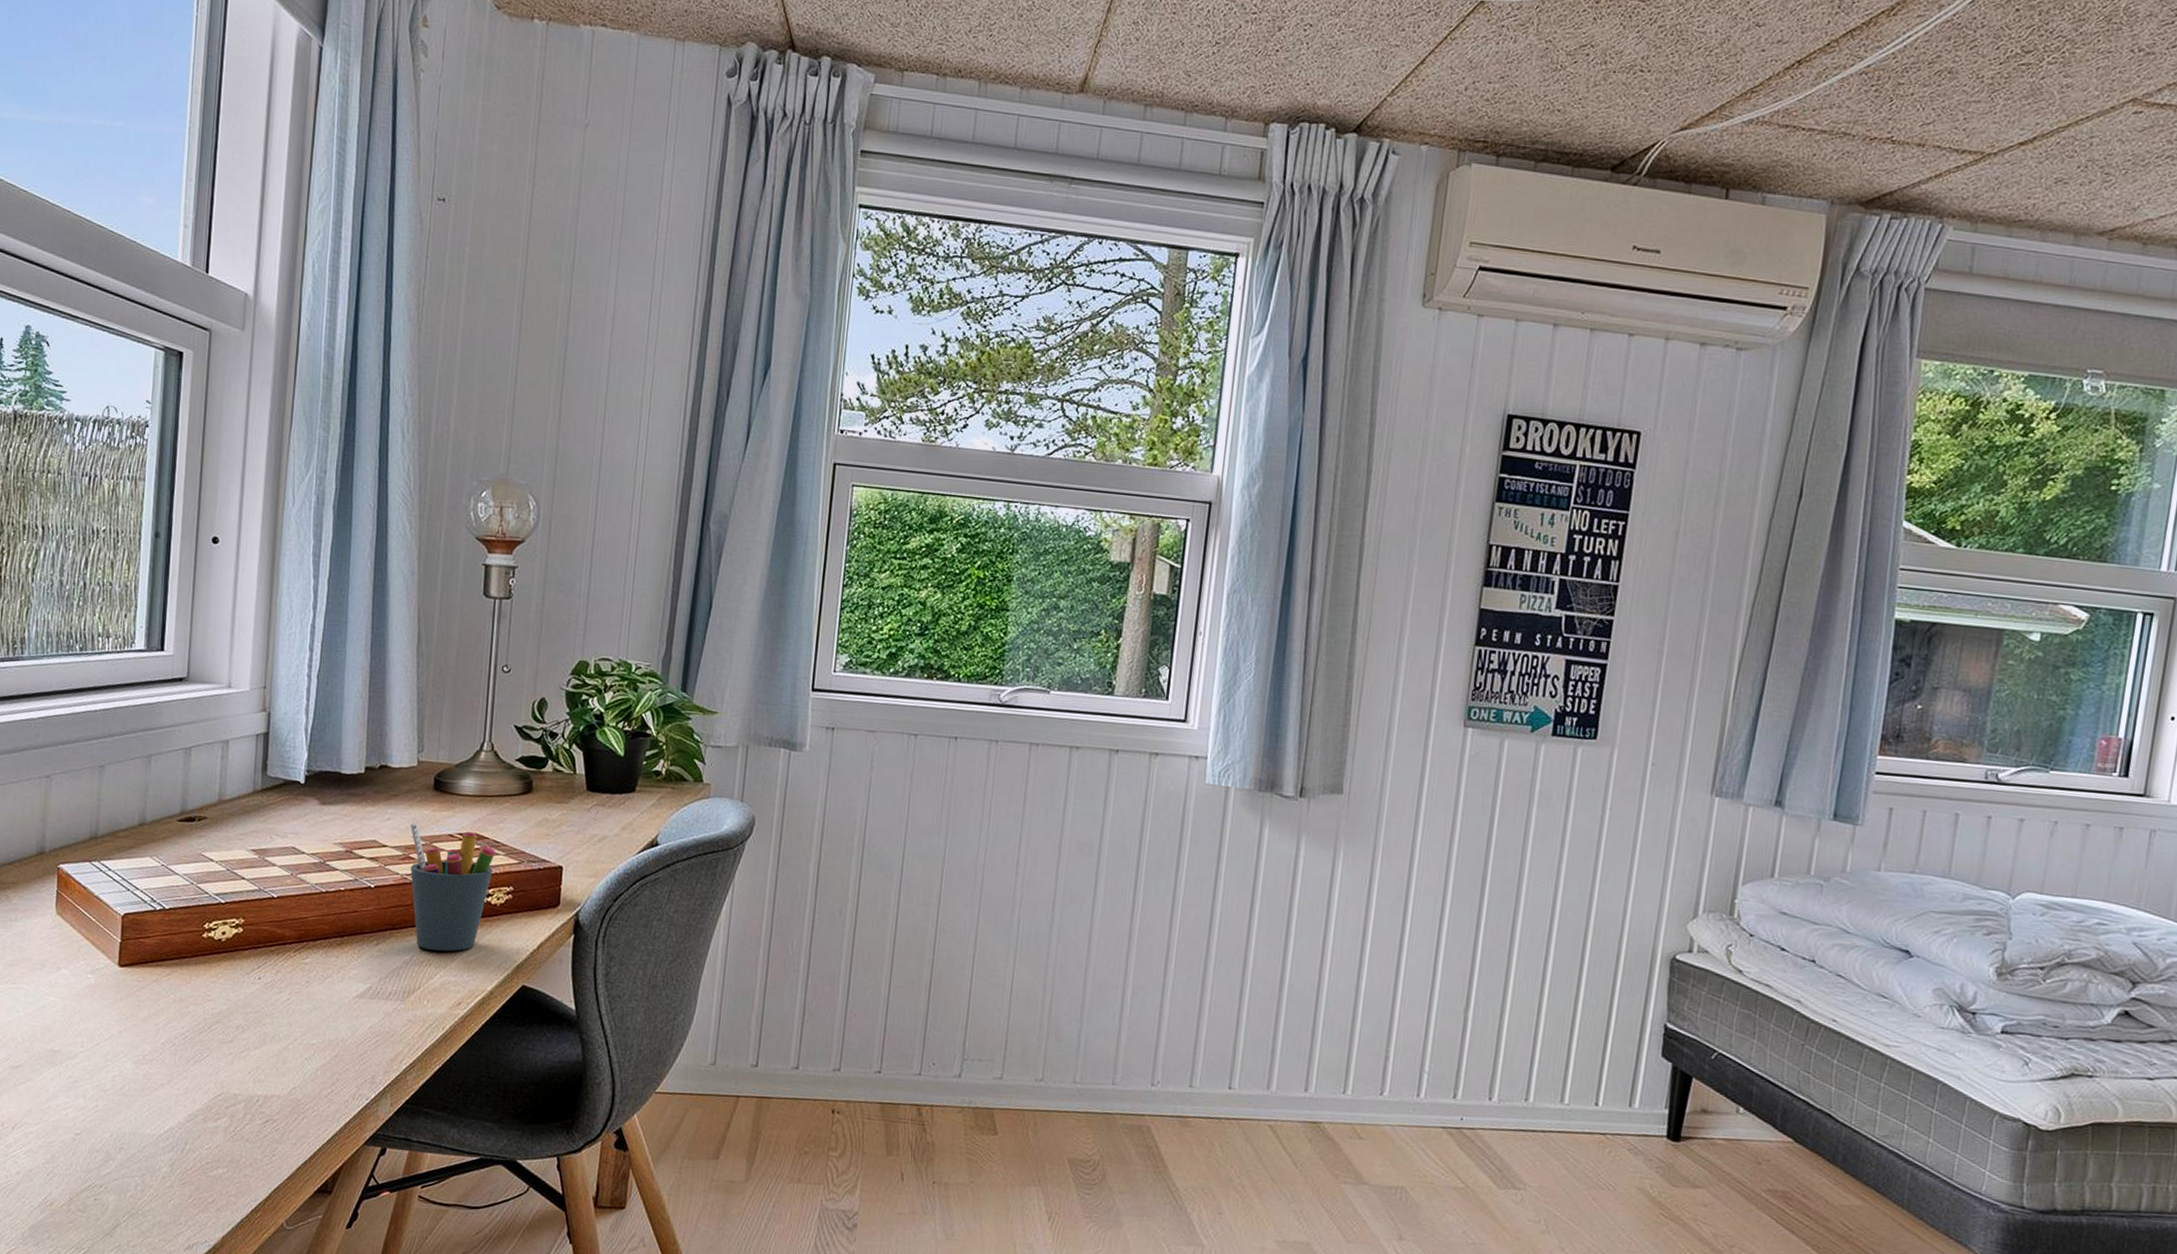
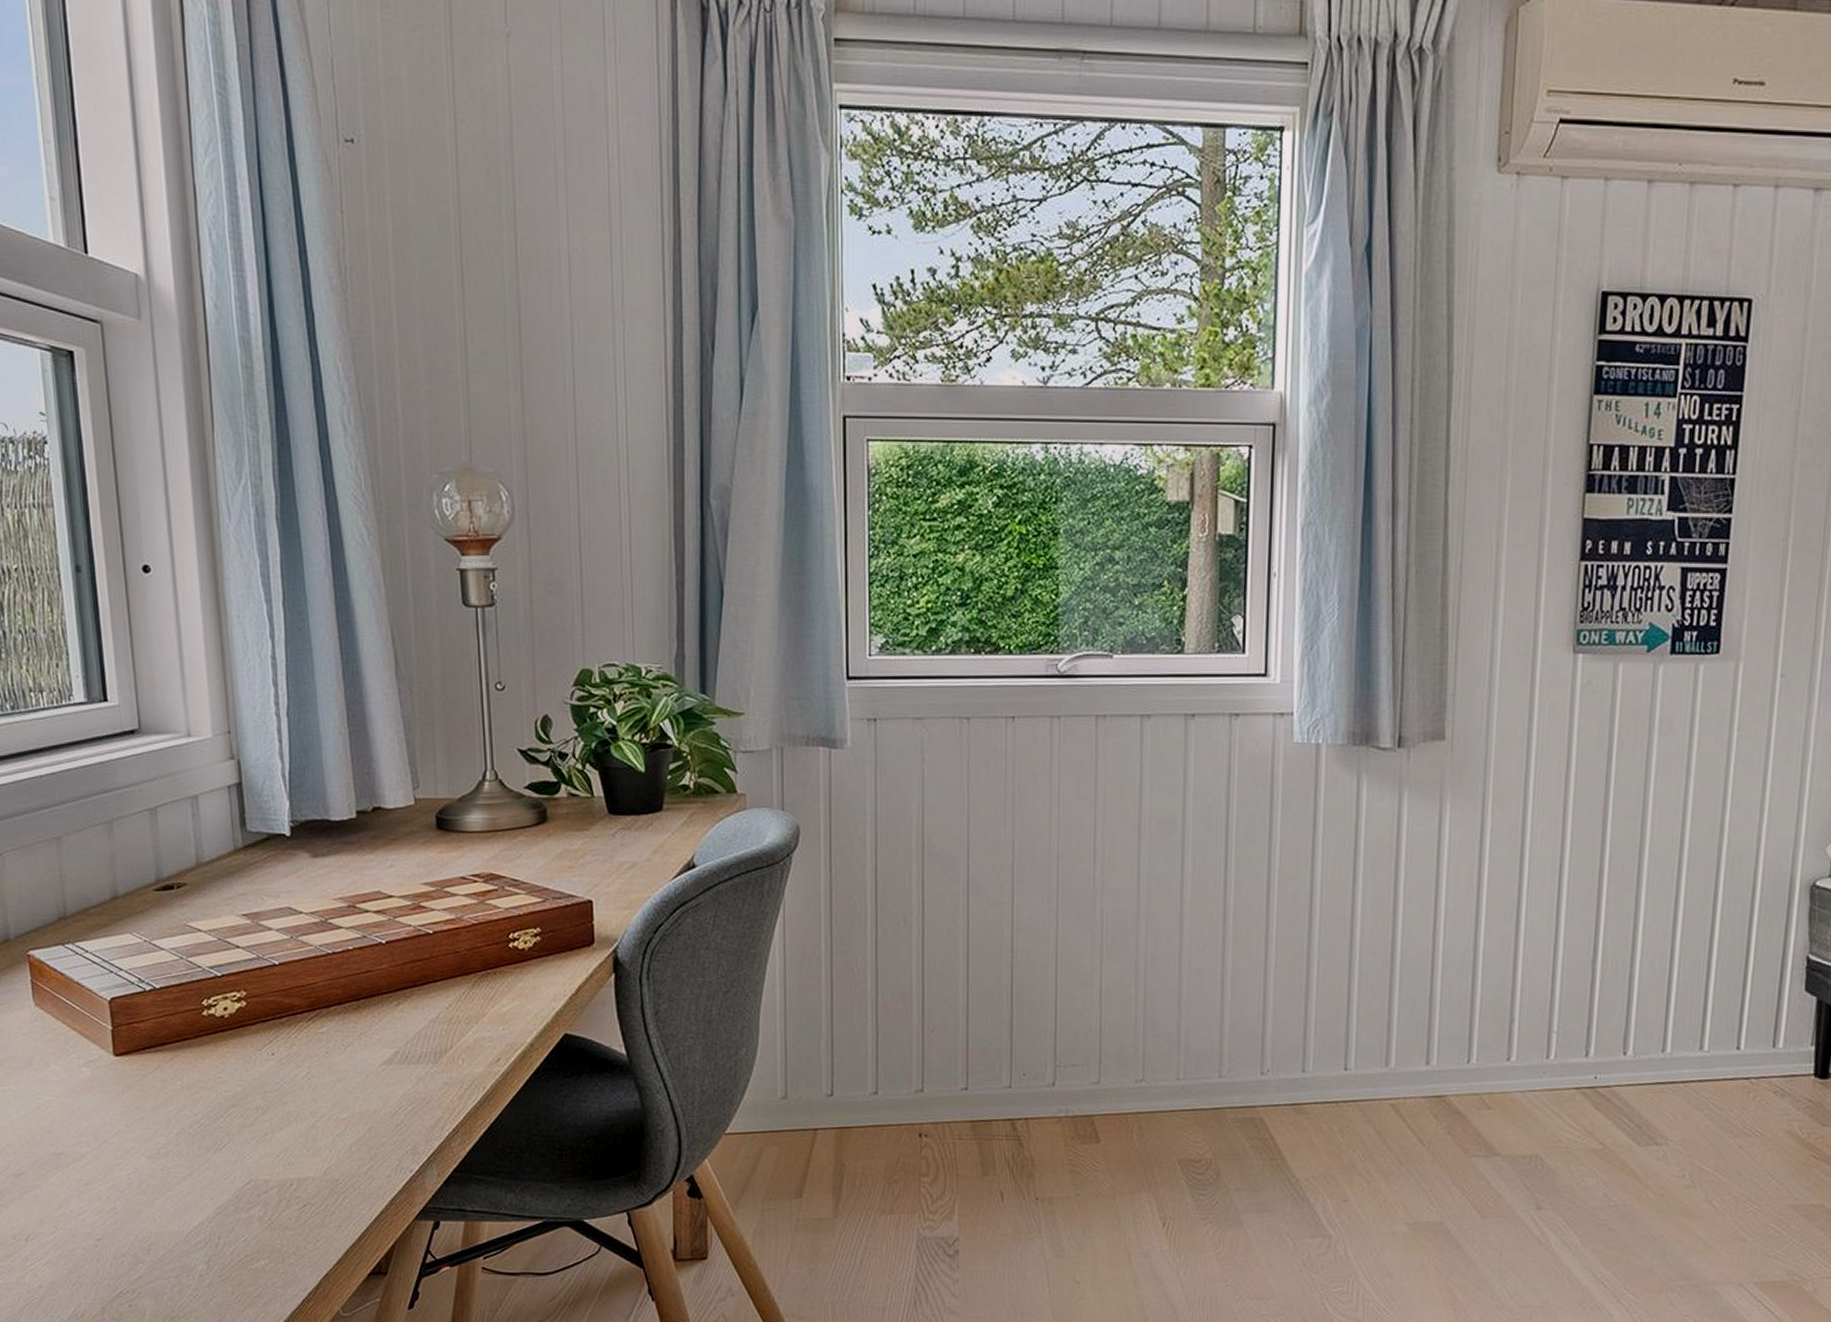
pen holder: present [410,822,496,952] -> none [416,867,516,1005]

